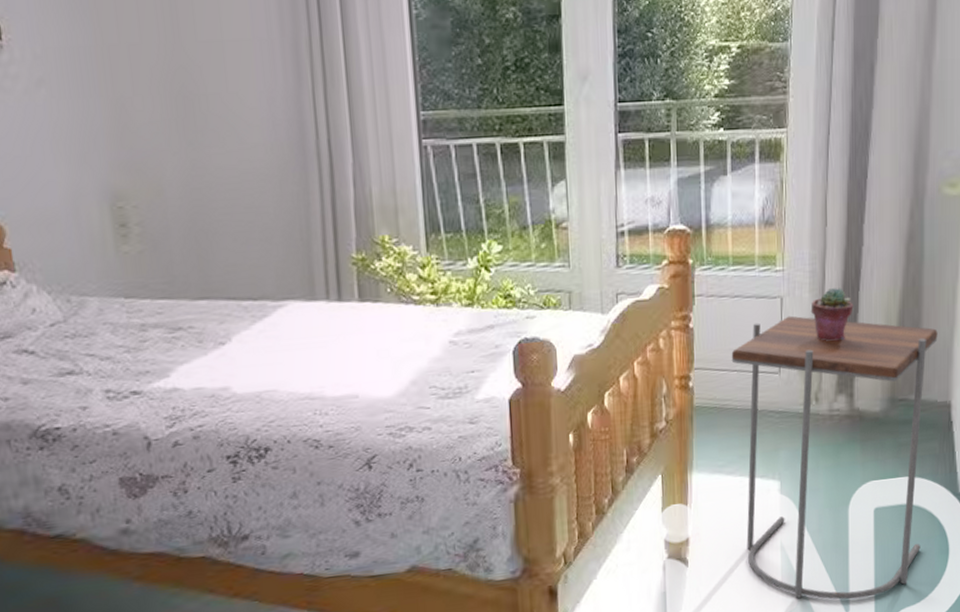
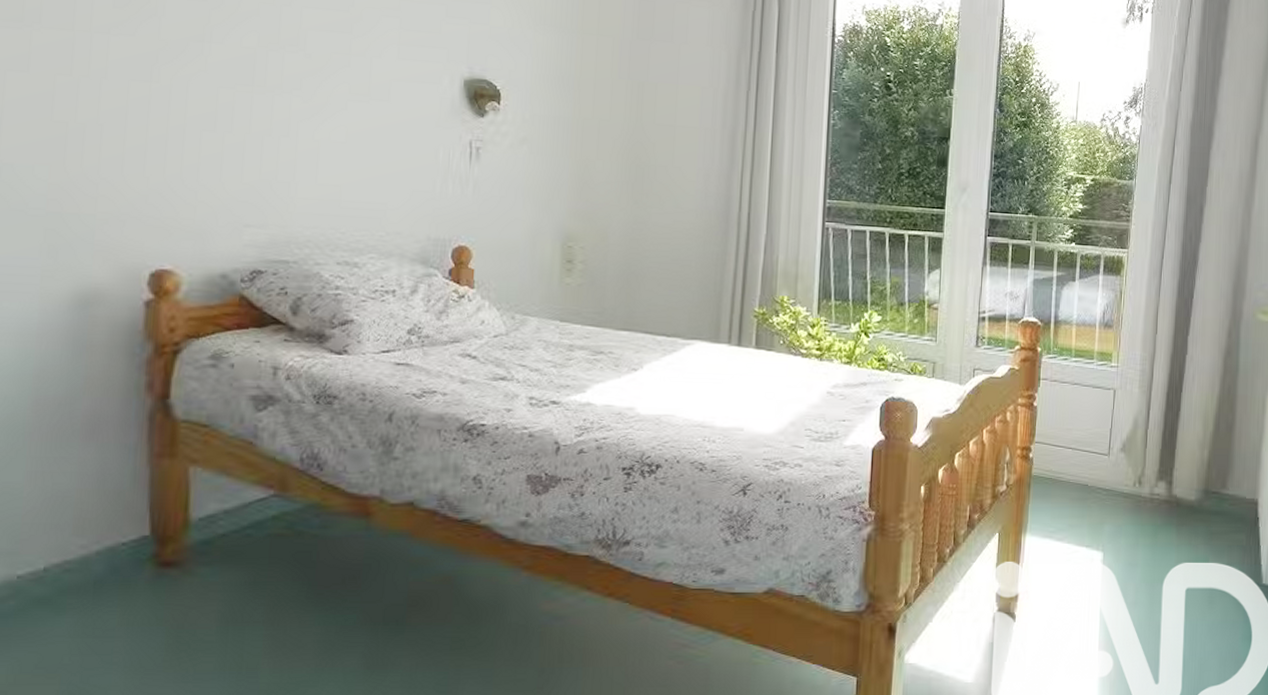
side table: present [731,315,938,600] -> none [1068,406,1248,672]
potted succulent: present [810,288,854,342] -> none [1139,387,1176,434]

